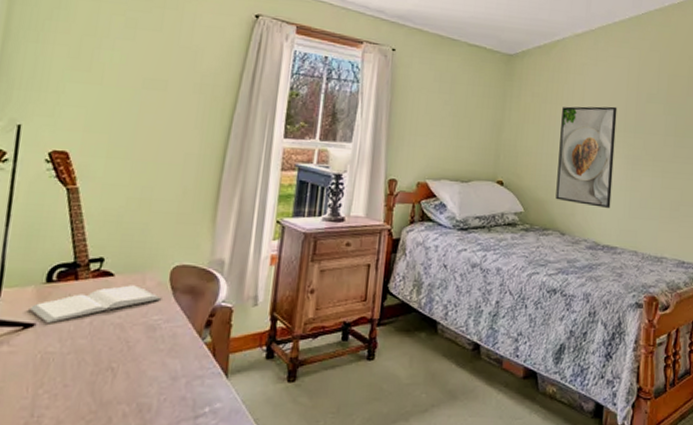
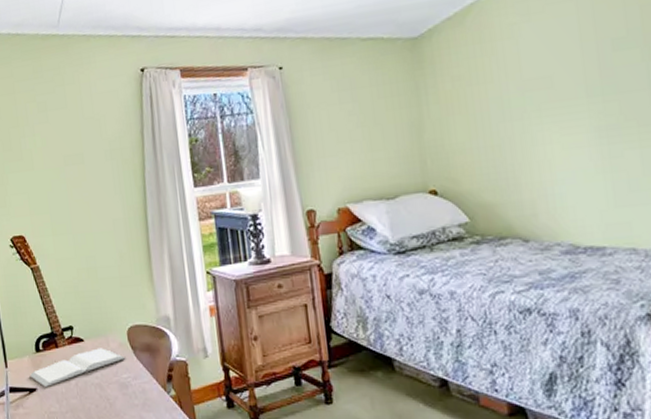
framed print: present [556,106,617,209] -> none [494,67,586,201]

